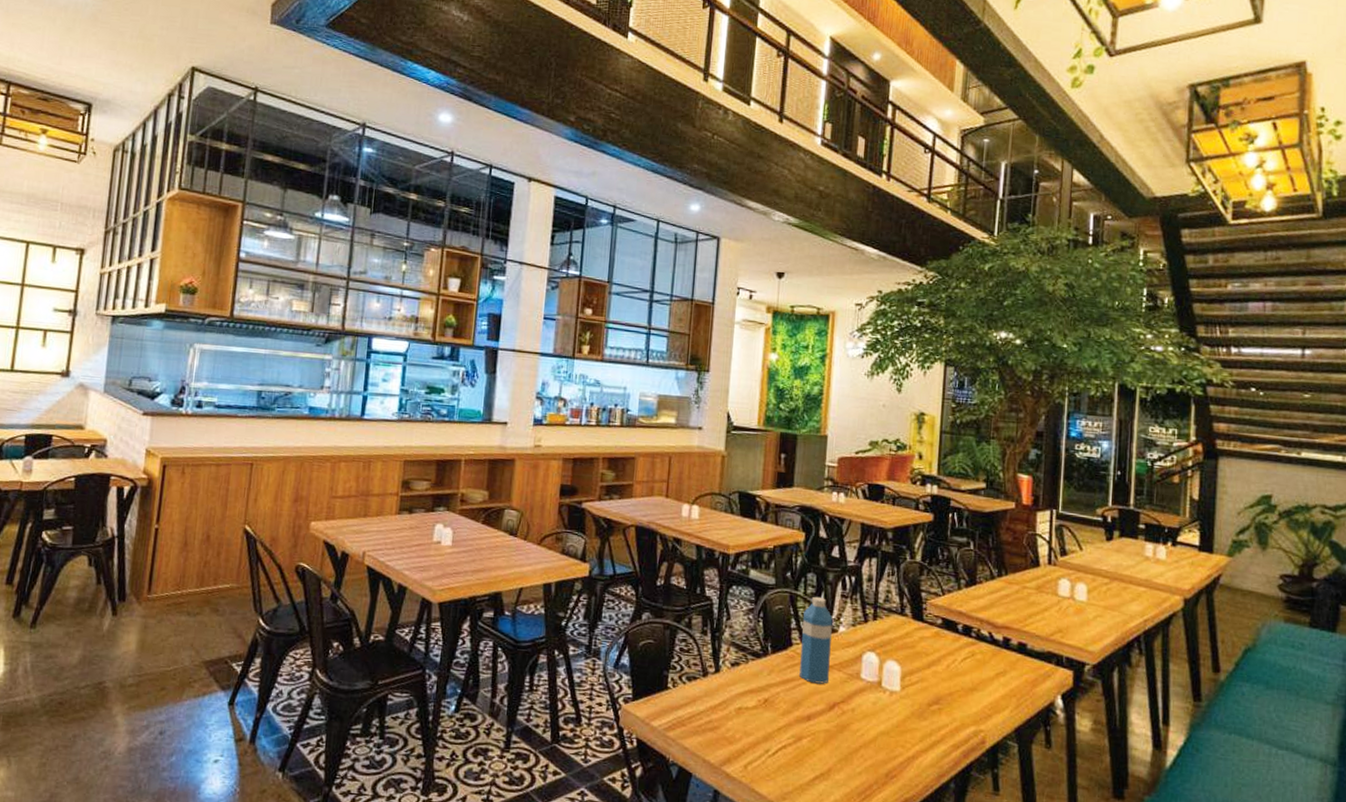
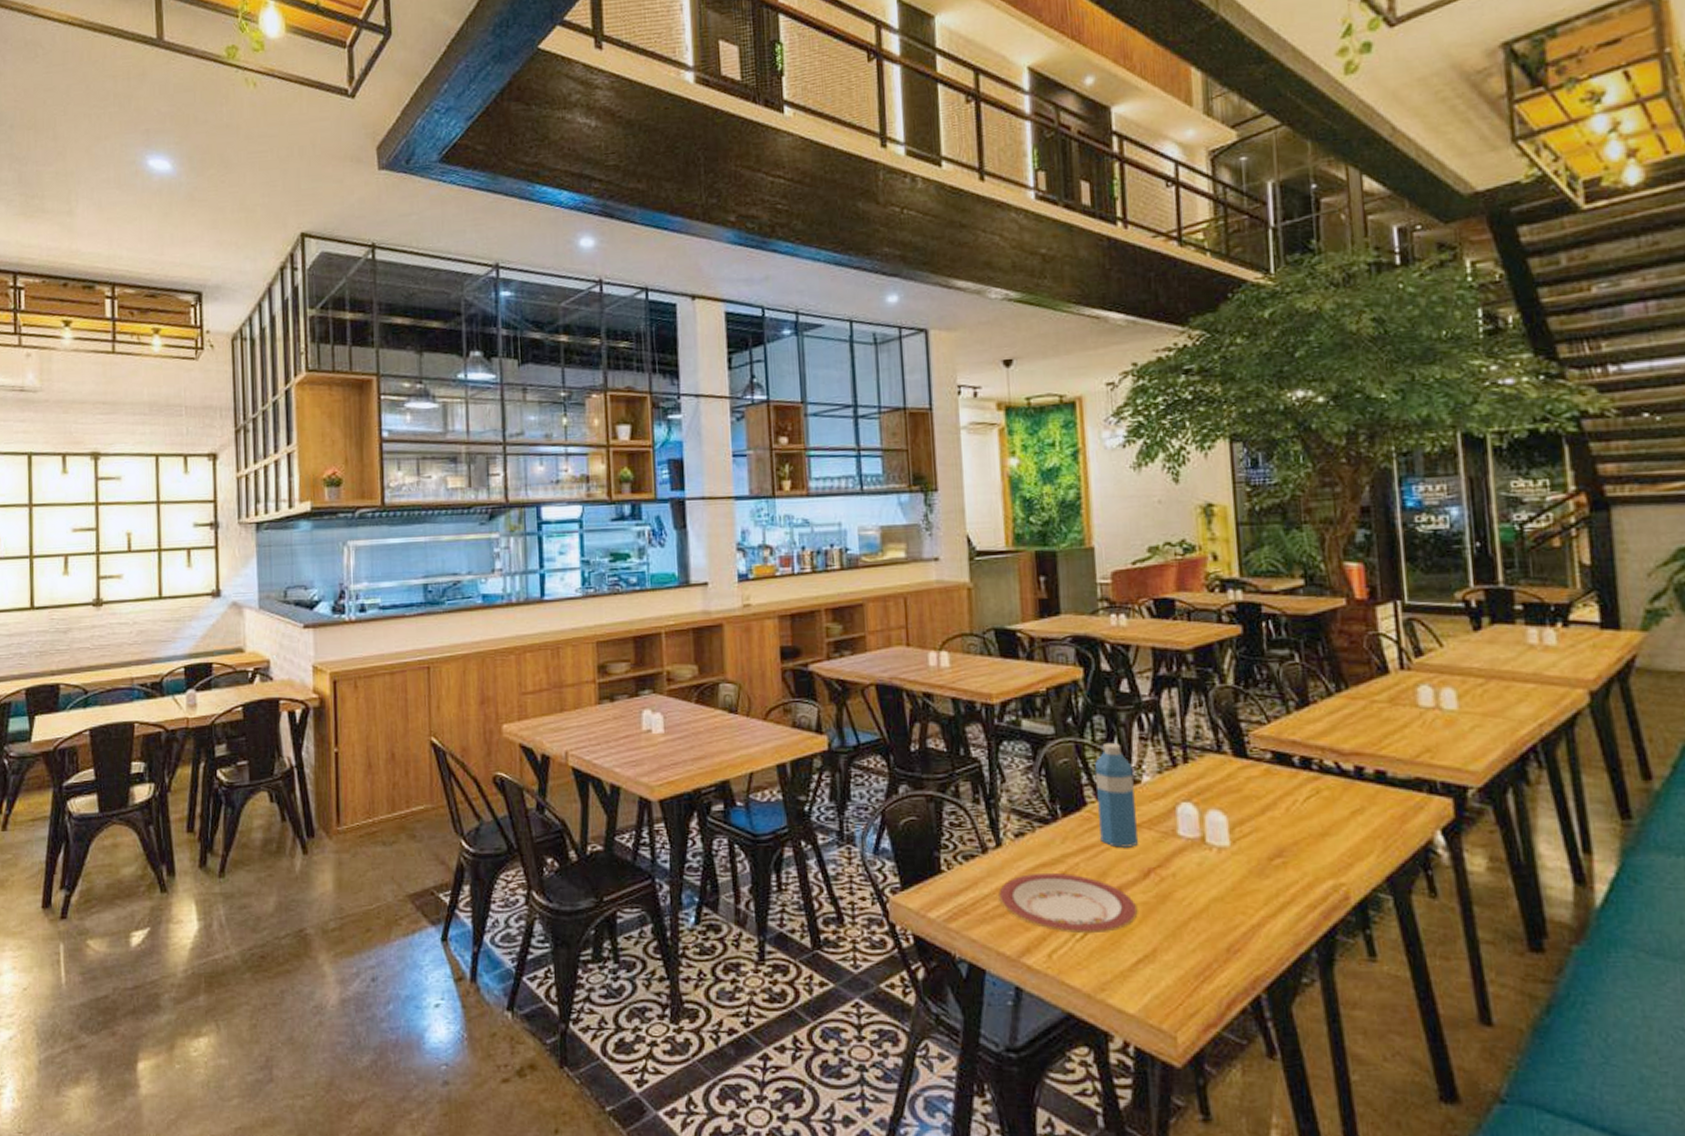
plate: none [711,697,821,752] -> present [998,872,1138,934]

